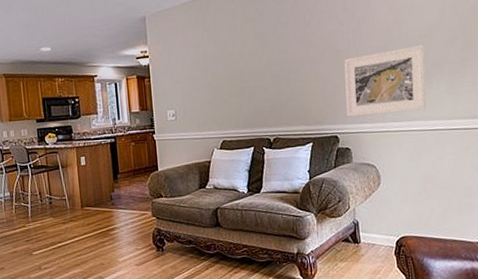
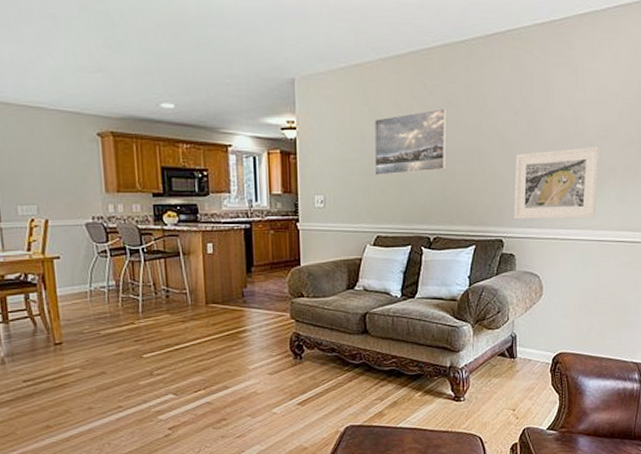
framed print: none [214,26,280,89] -> present [374,107,447,175]

